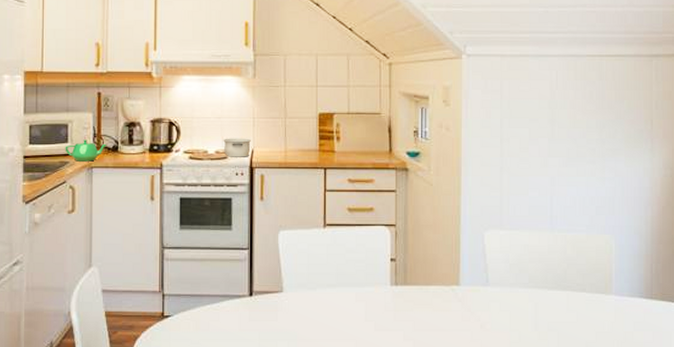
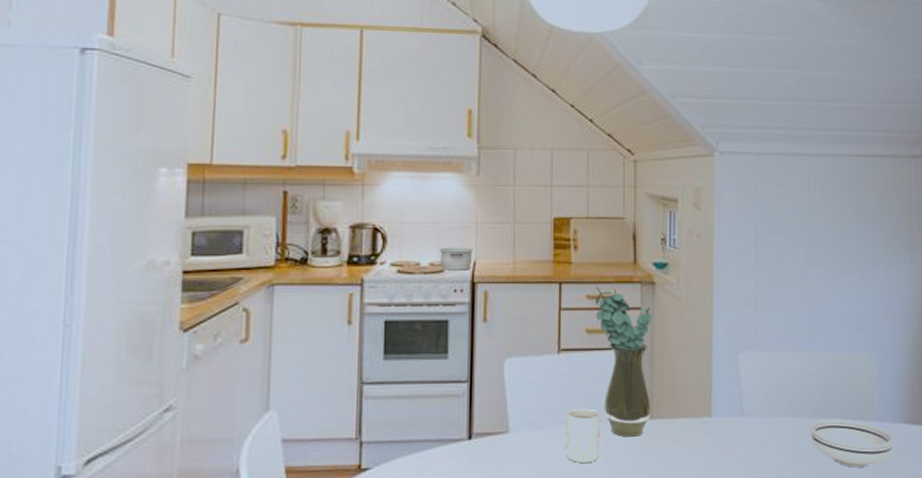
teapot: present [65,140,107,162] -> none [238,250,294,277]
mug: none [330,274,361,320] -> present [564,408,601,464]
vase: none [356,172,406,300] -> present [595,287,652,437]
bowl: none [550,291,631,335] -> present [809,418,894,468]

